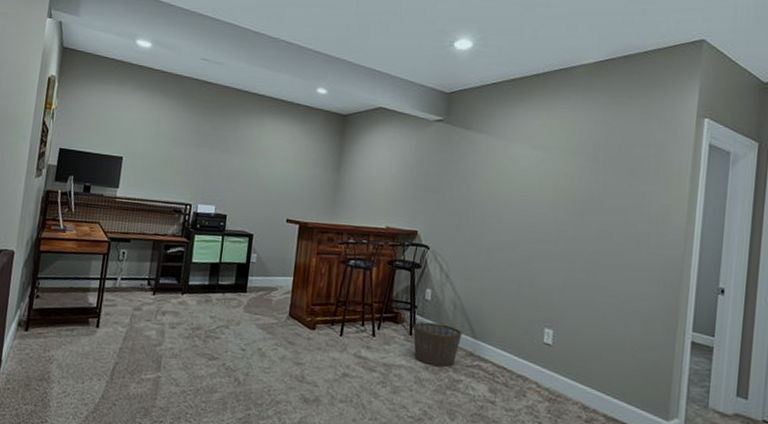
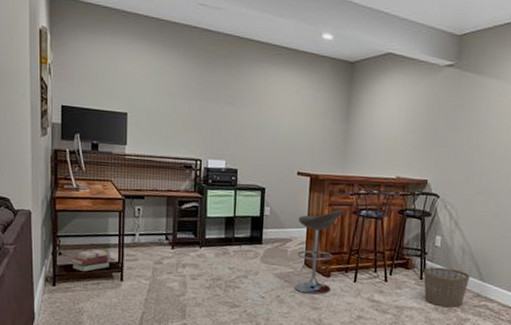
books: none [47,293,87,317] -> present [70,249,109,272]
bar stool: none [278,258,332,349] -> present [295,209,344,295]

